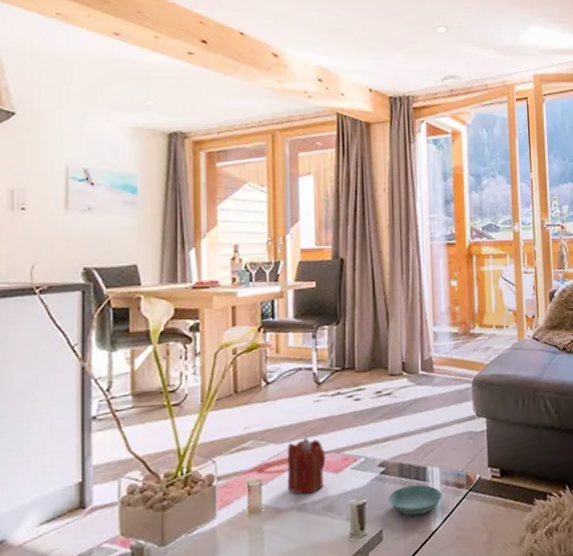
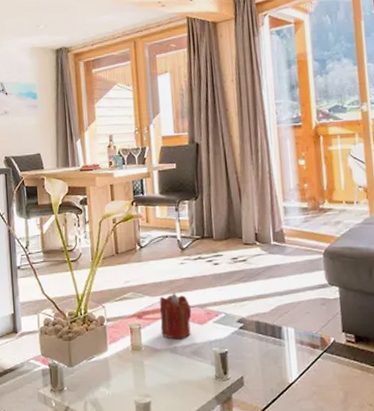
saucer: present [388,484,443,516] -> none [247,341,298,367]

